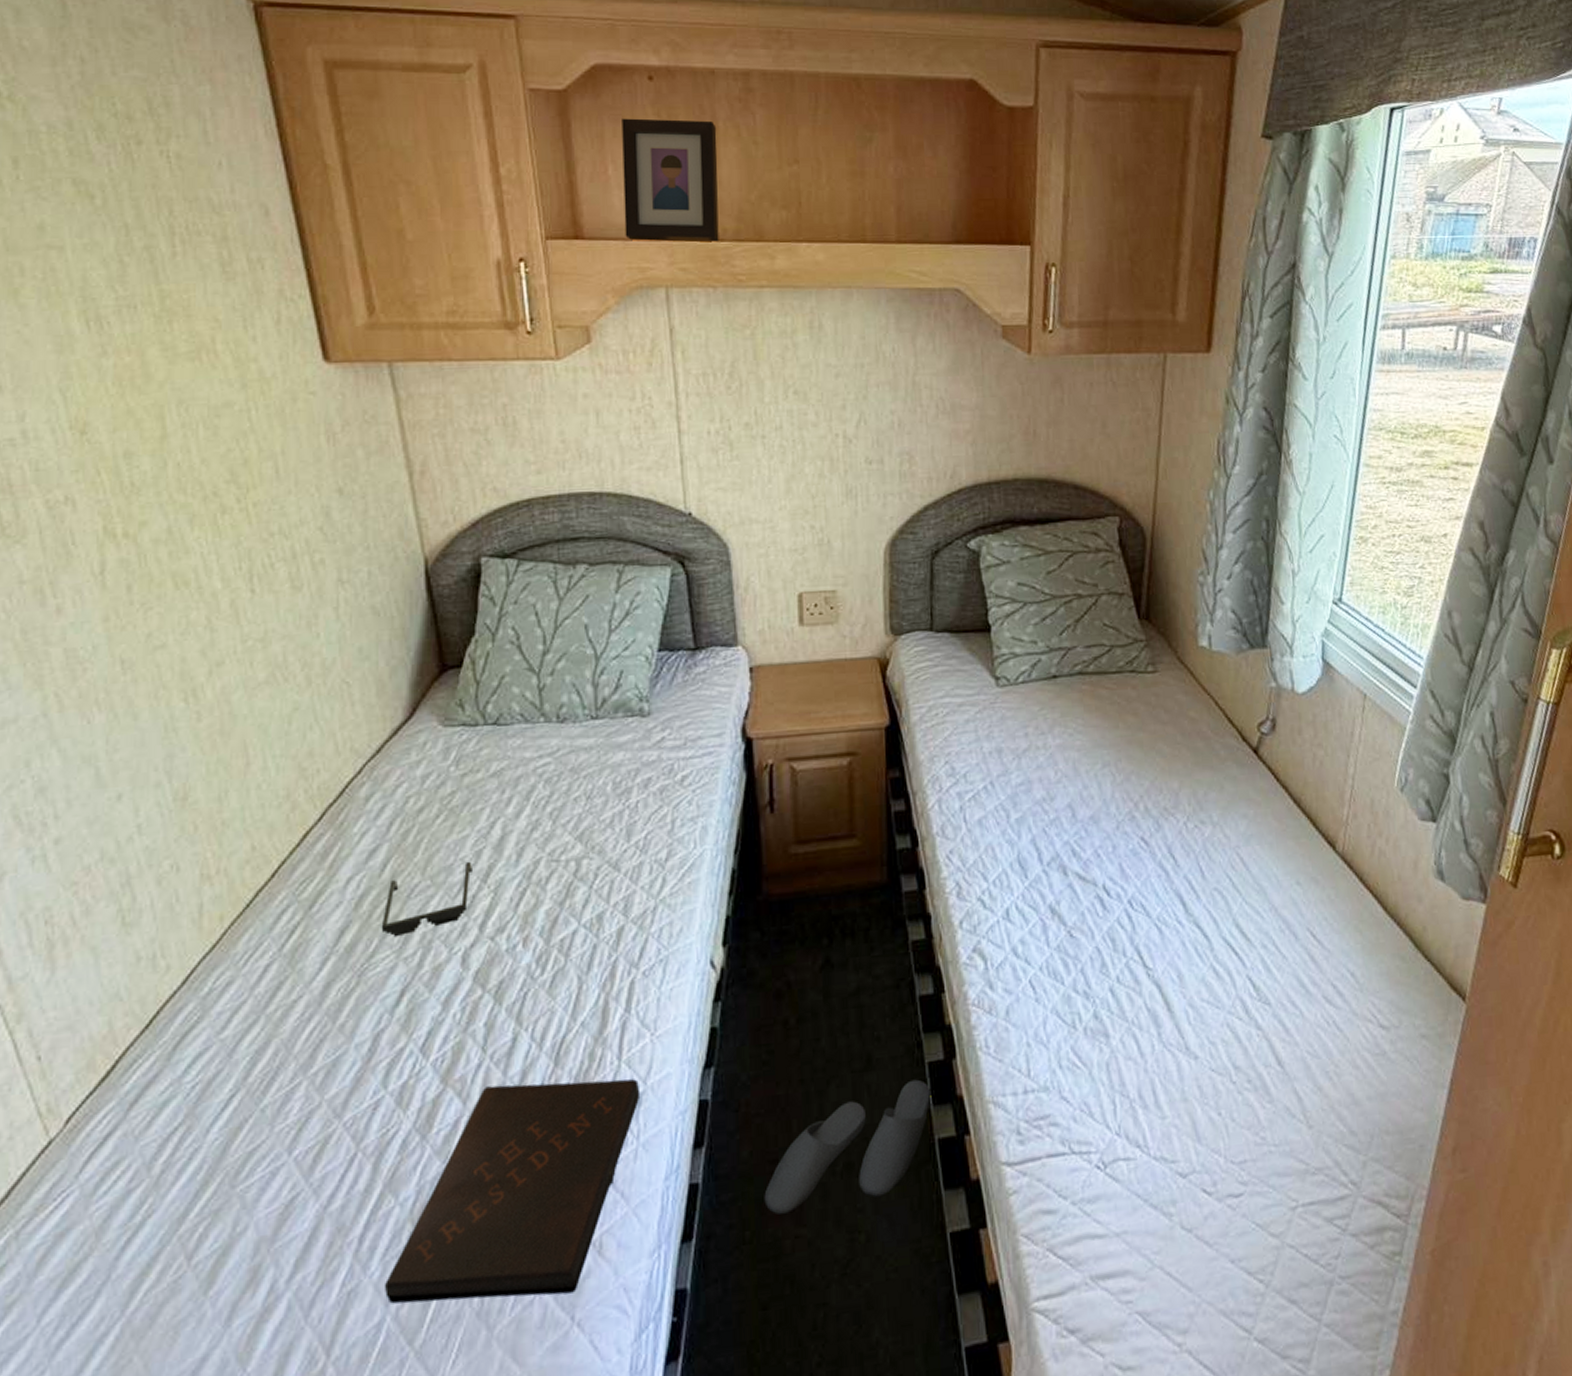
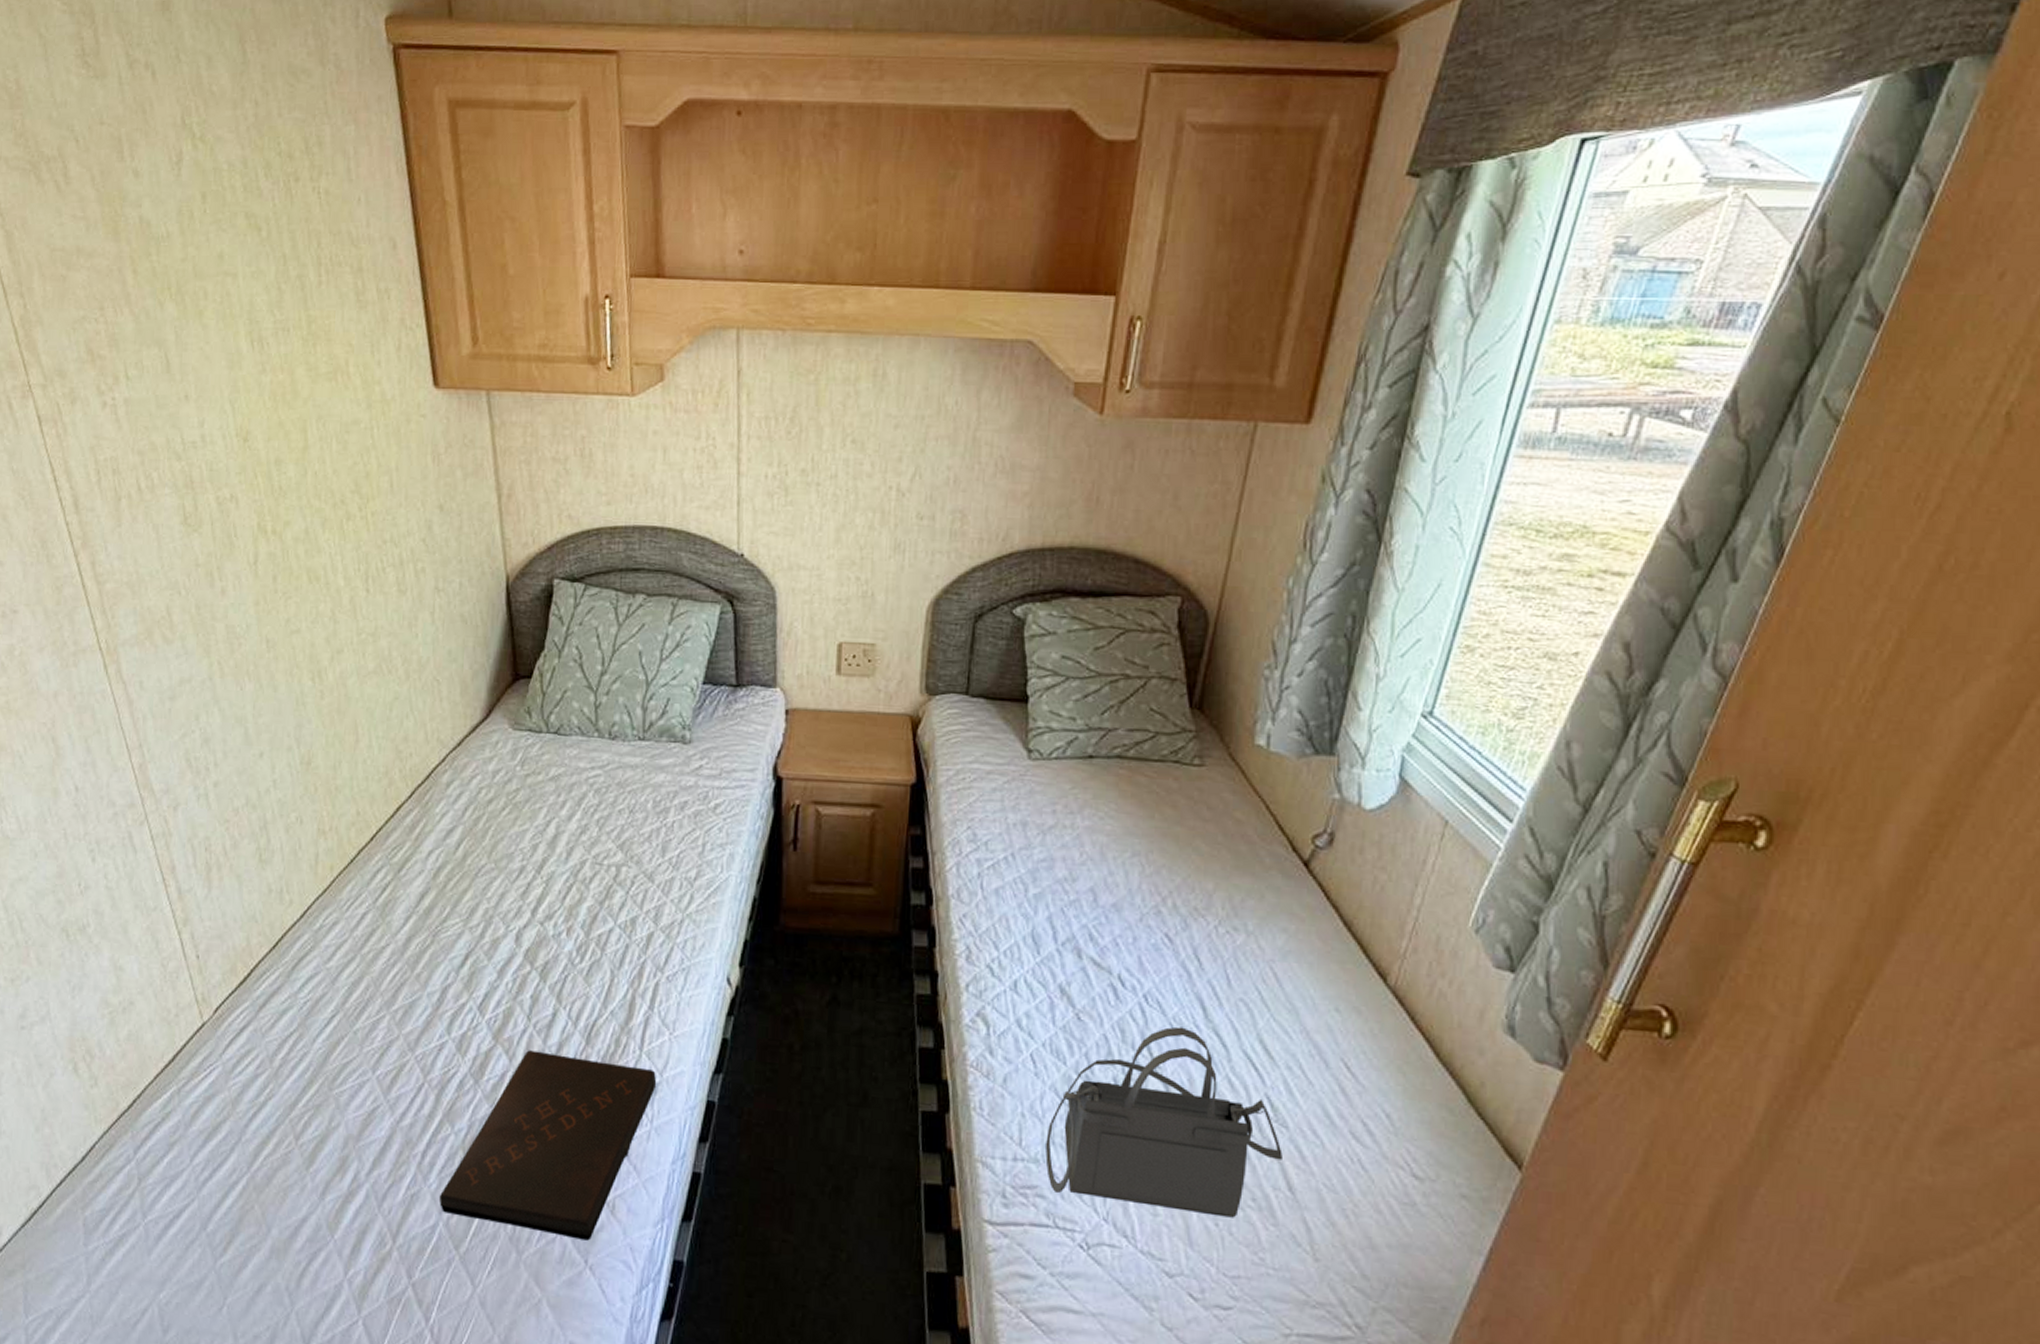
glasses: present [381,861,472,938] -> none [453,852,529,909]
picture frame: present [622,118,719,242] -> none [703,155,799,284]
slippers: present [764,1079,931,1216] -> none [757,1124,921,1224]
handbag: none [1053,925,1269,1118] -> present [1045,1026,1283,1218]

